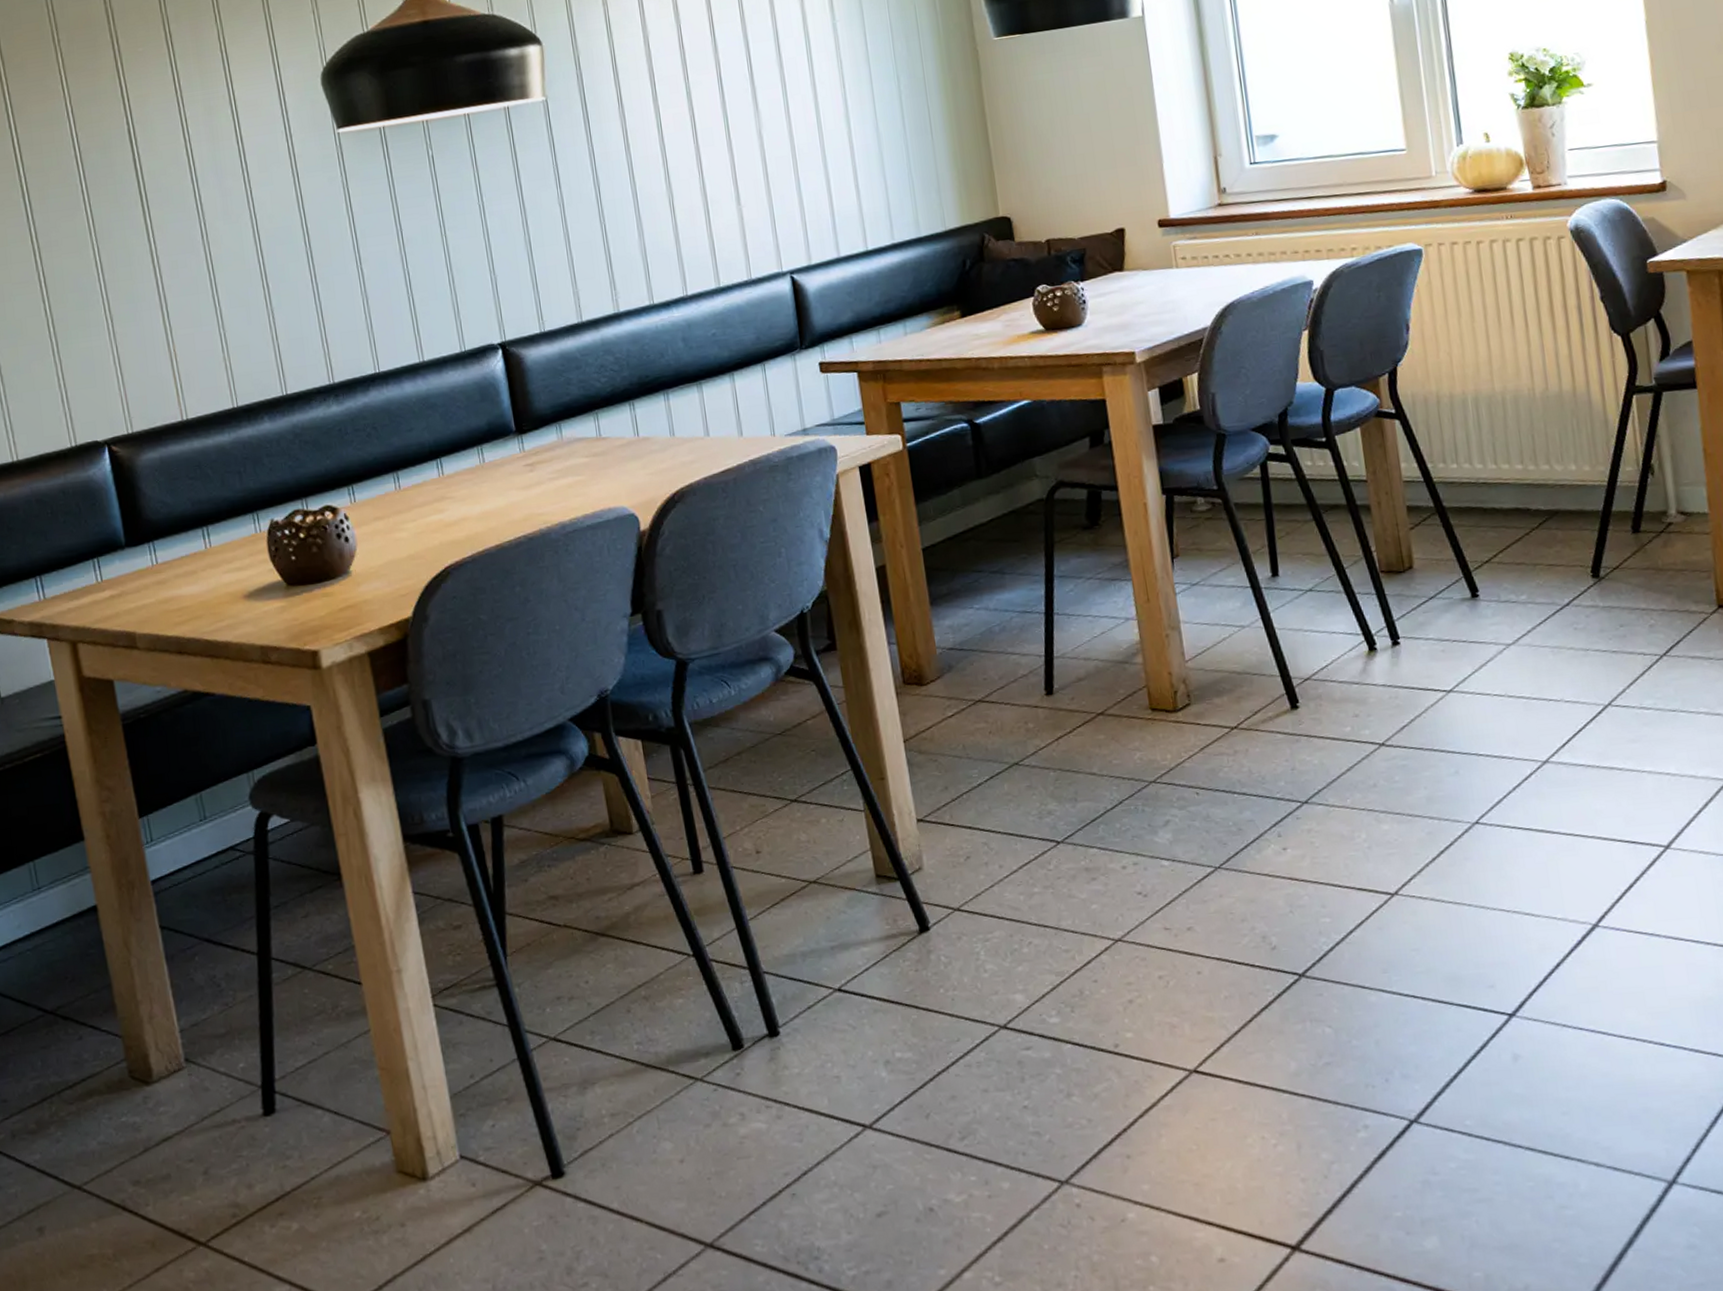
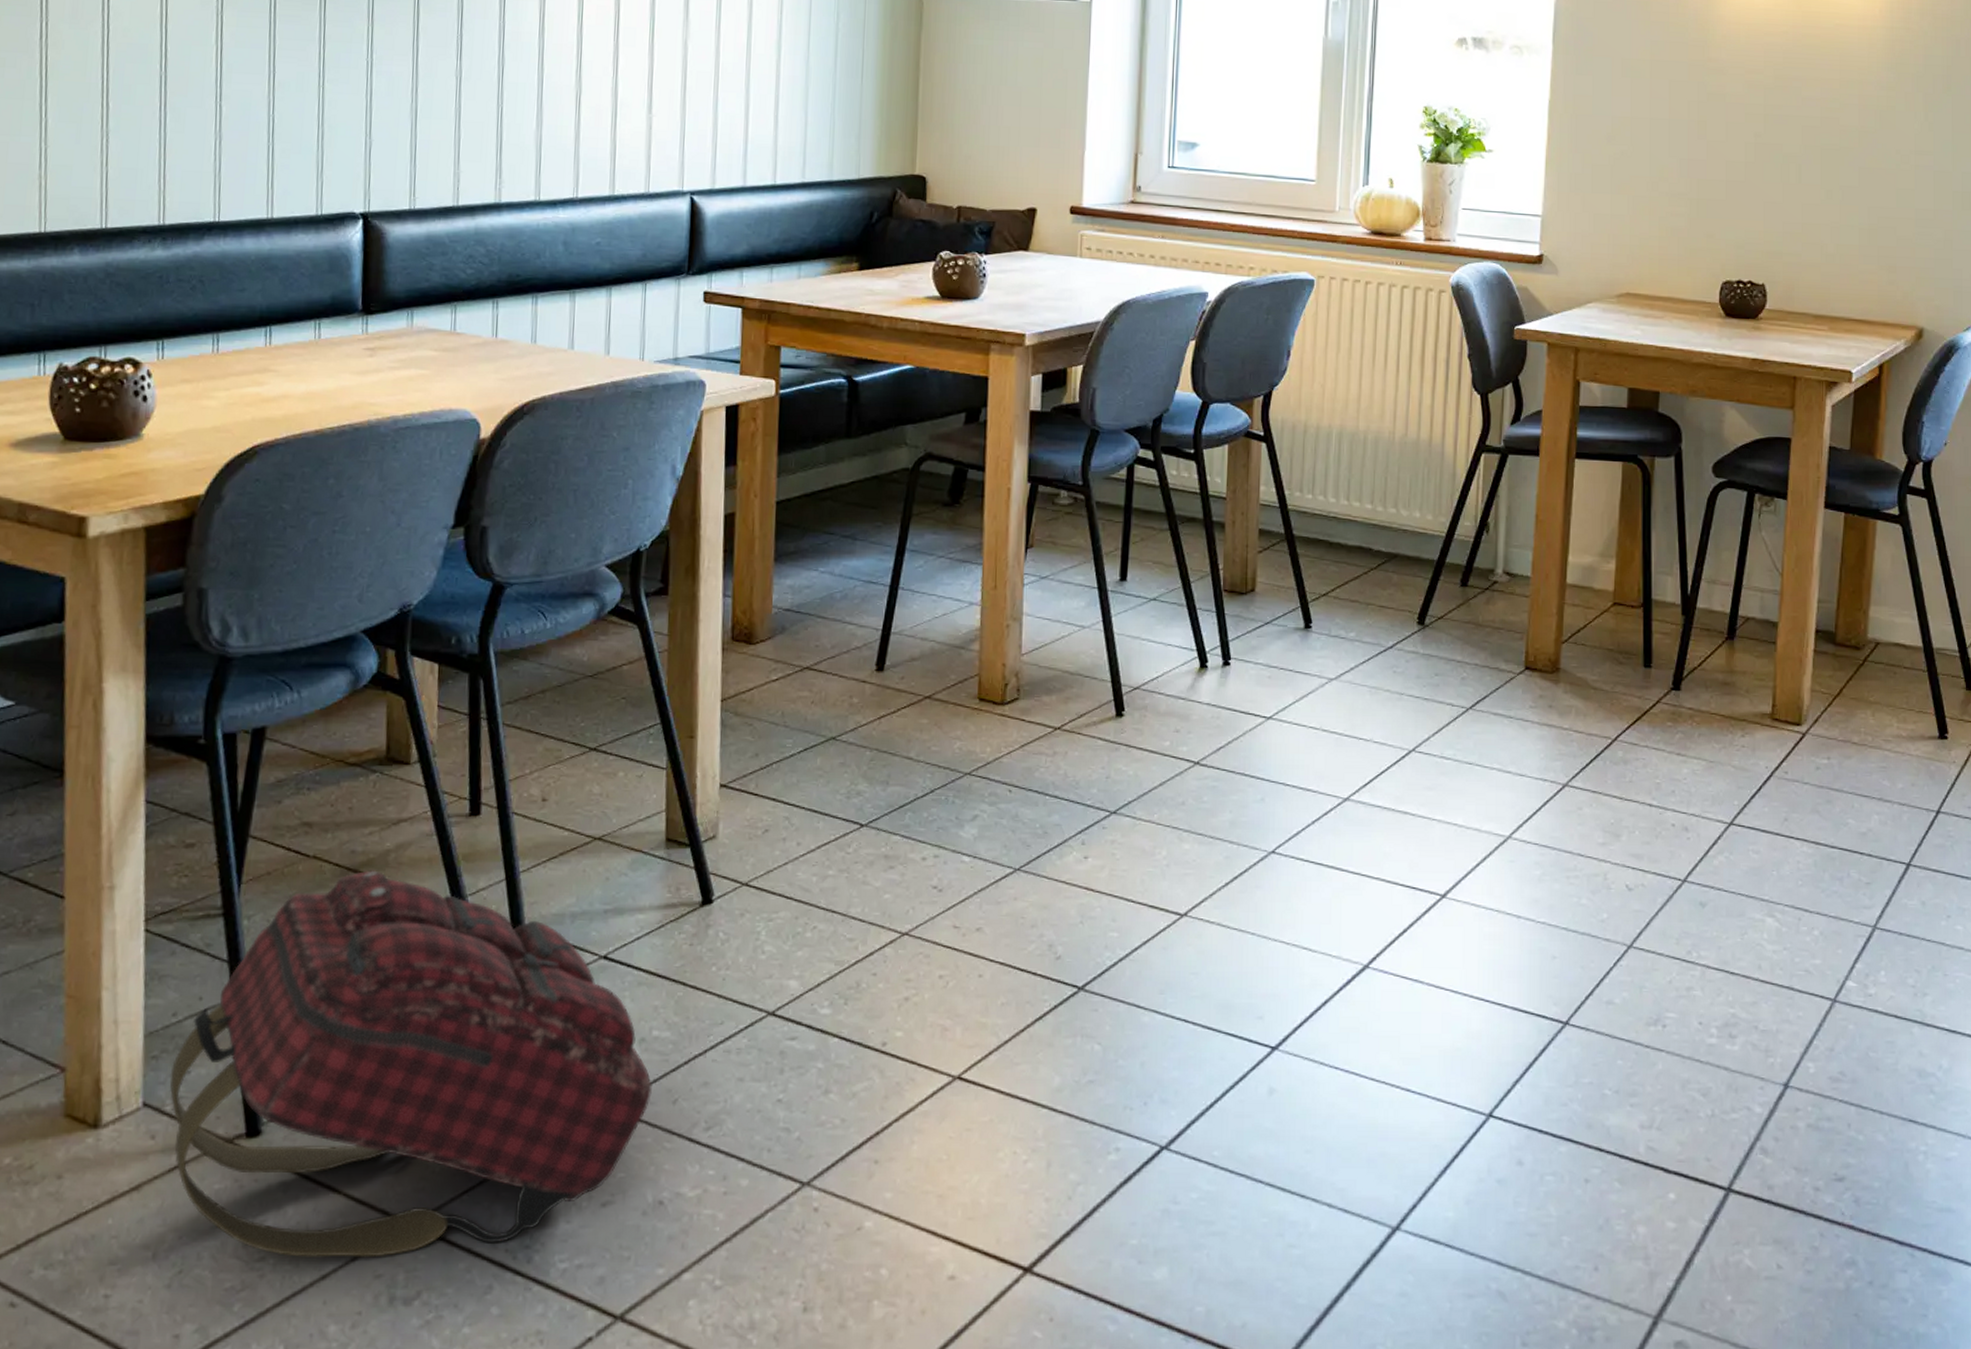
backpack: none [478,932,905,1281] -> present [169,870,652,1257]

